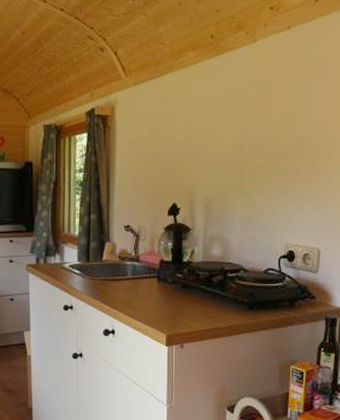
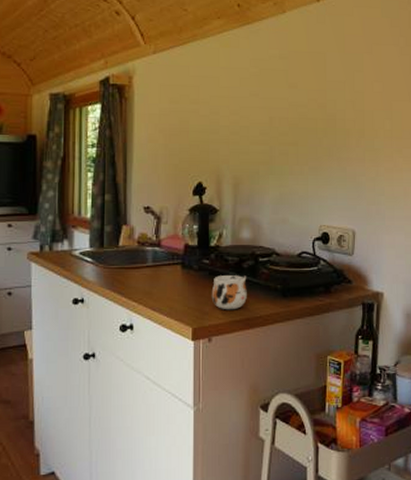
mug: none [184,288,217,320] -> present [211,274,248,310]

